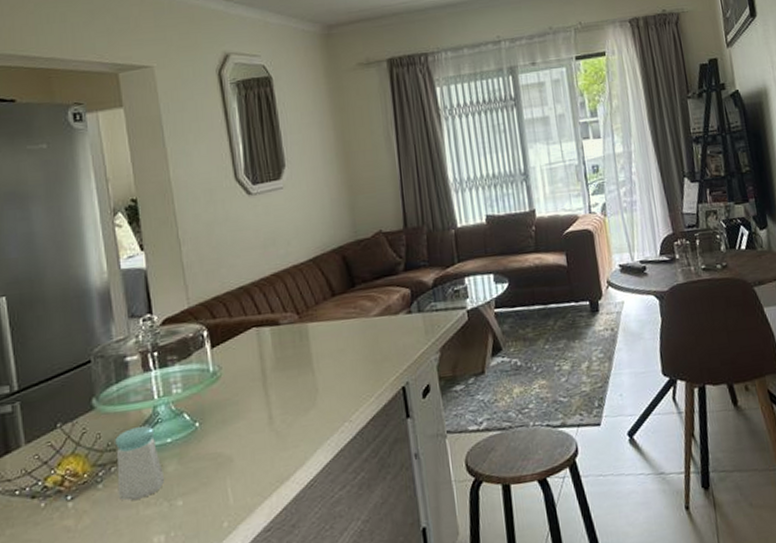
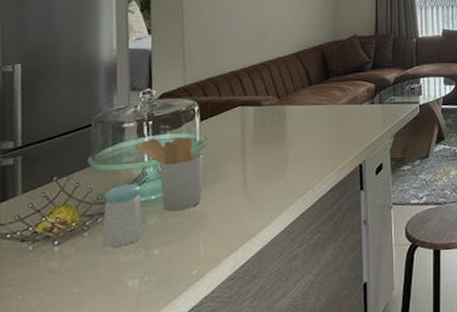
utensil holder: none [142,368,223,456] -> present [135,137,203,212]

